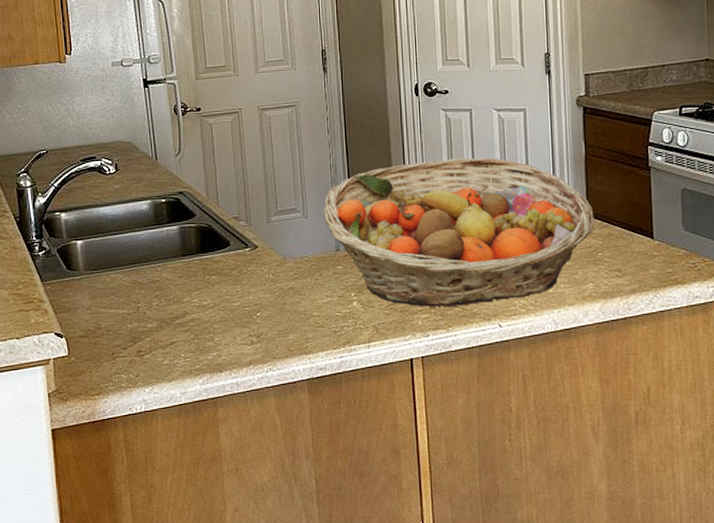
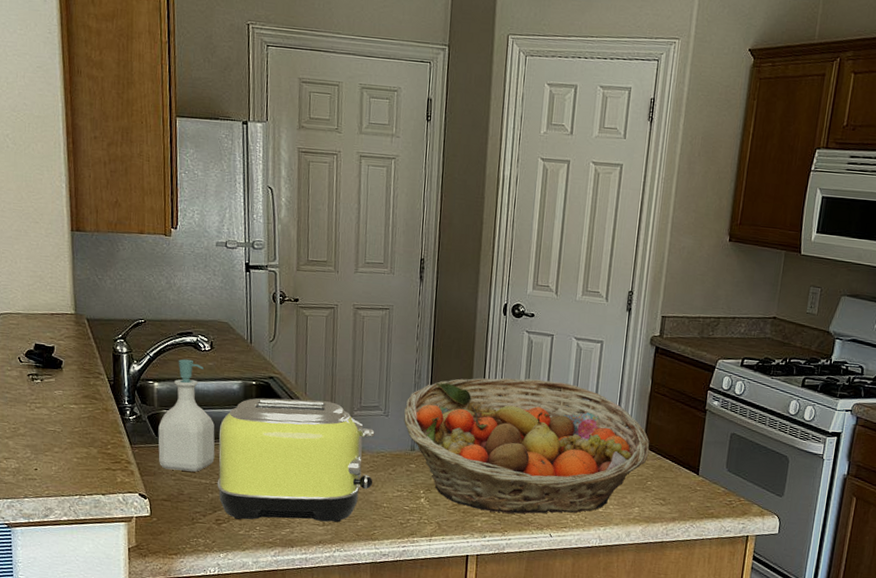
soap bottle: none [69,184,130,303] -> present [158,359,215,472]
toaster: none [133,210,300,348] -> present [217,398,375,523]

